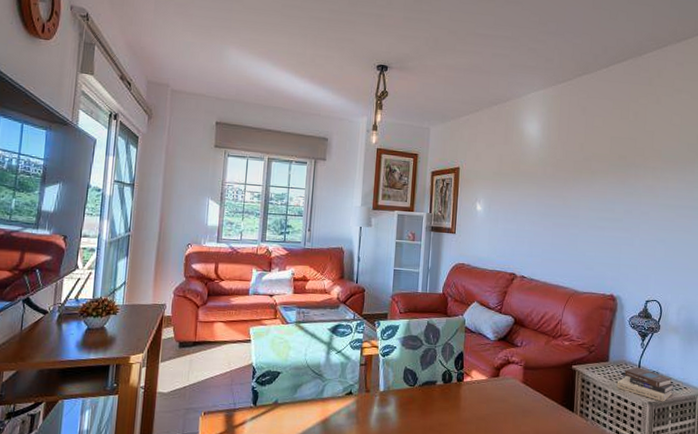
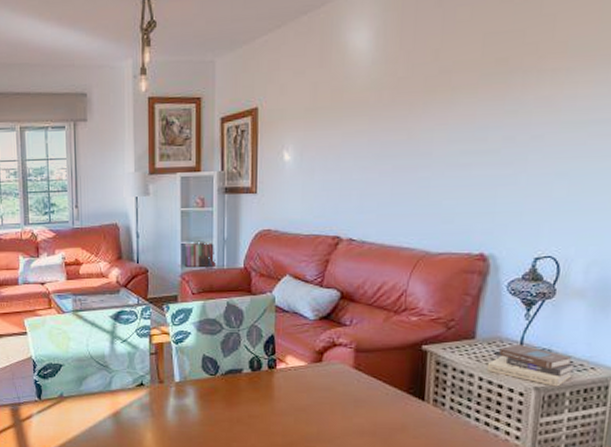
books: none [395,268,422,291] -> present [184,240,217,267]

